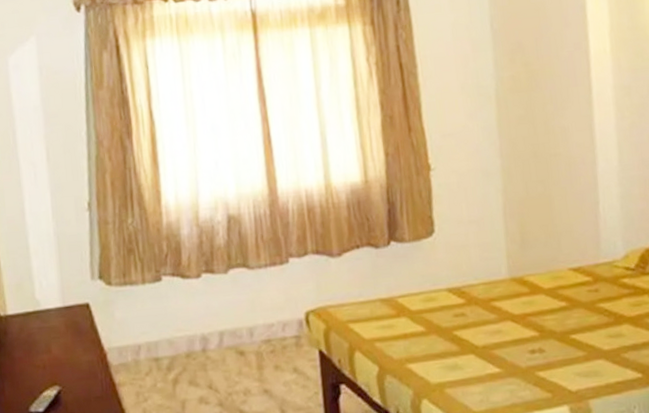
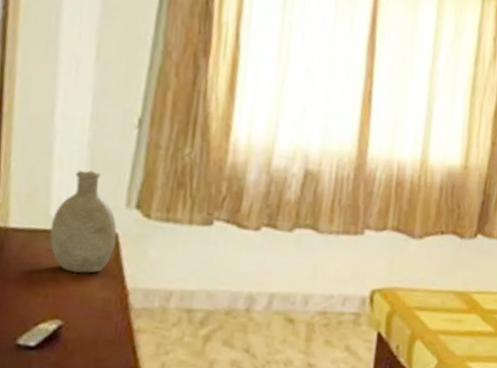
decorative vase: none [38,254,89,343] -> present [50,171,117,273]

